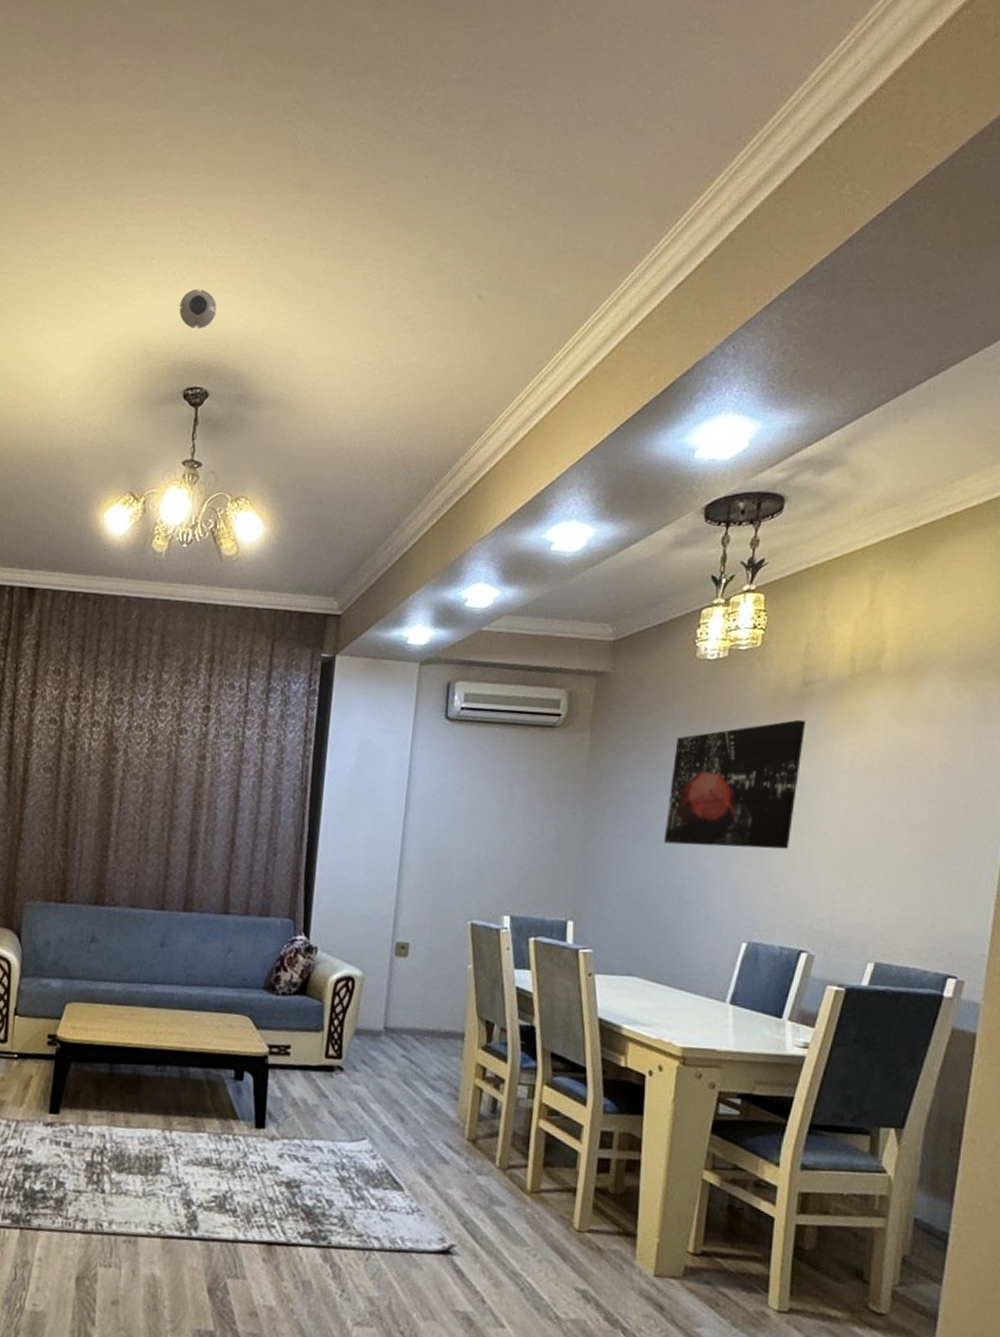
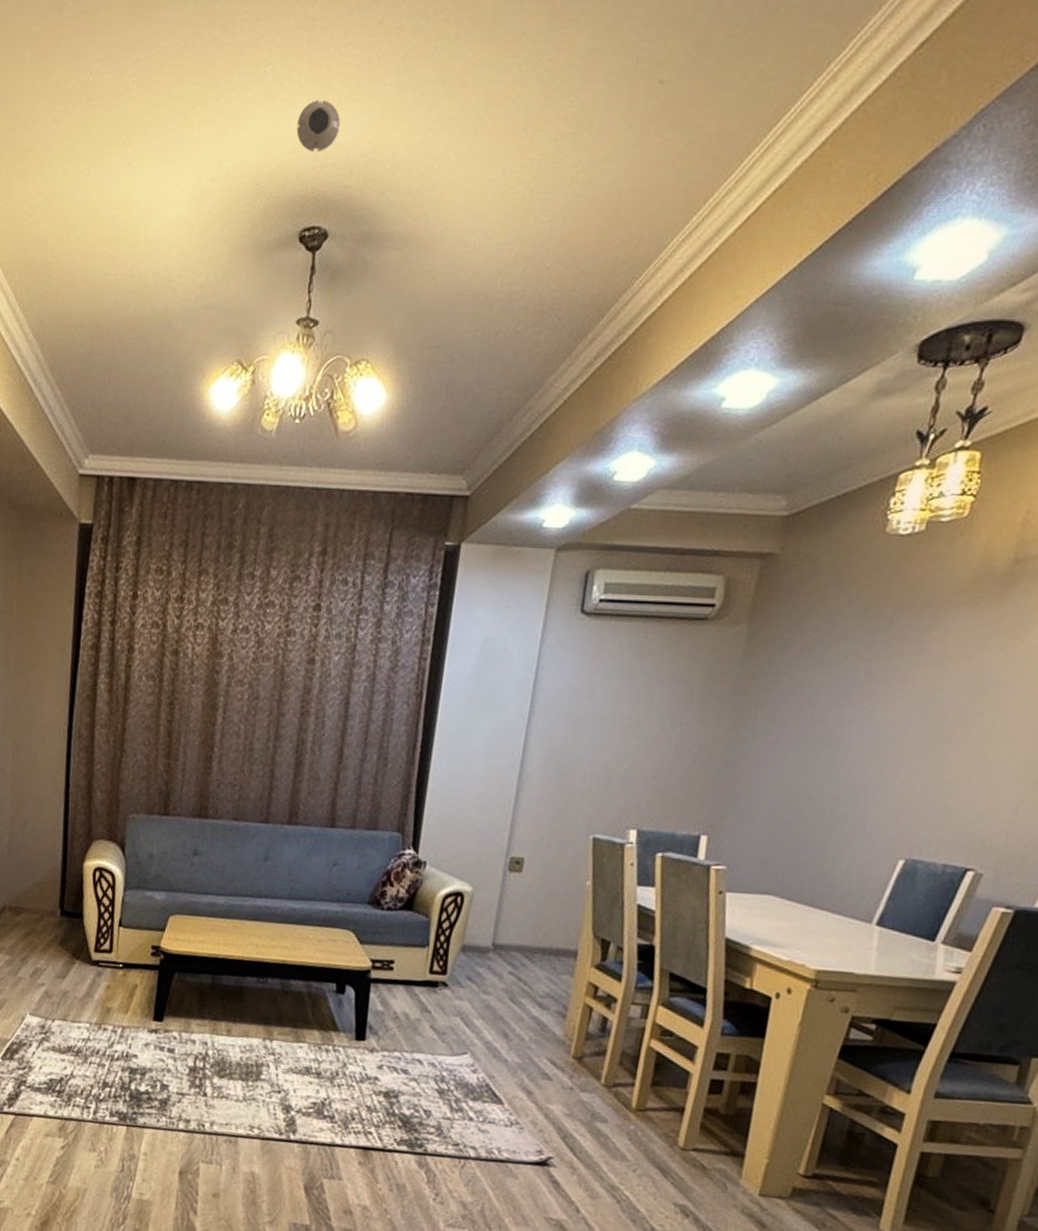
wall art: present [663,719,805,849] -> none [820,604,1011,756]

